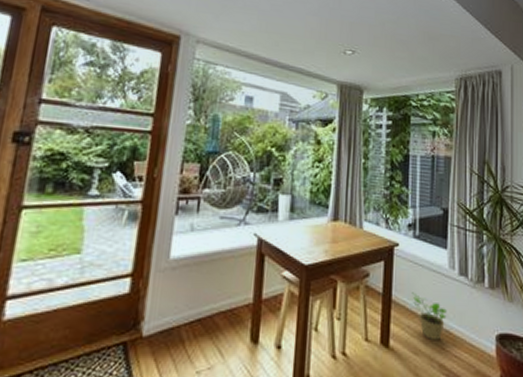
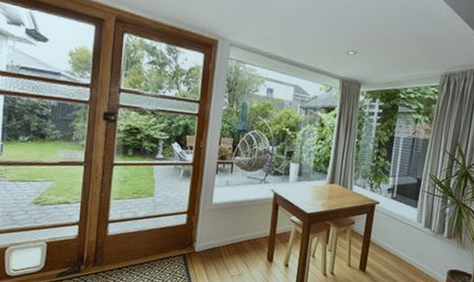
potted plant: present [412,292,447,340] -> none [386,237,412,270]

